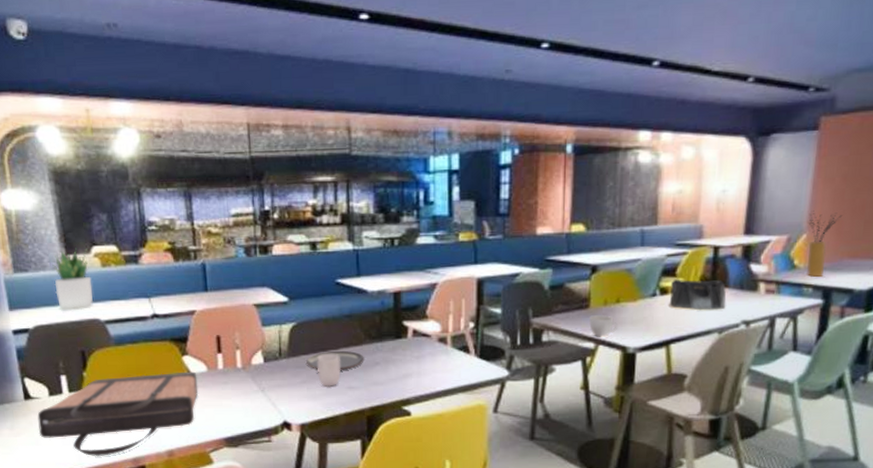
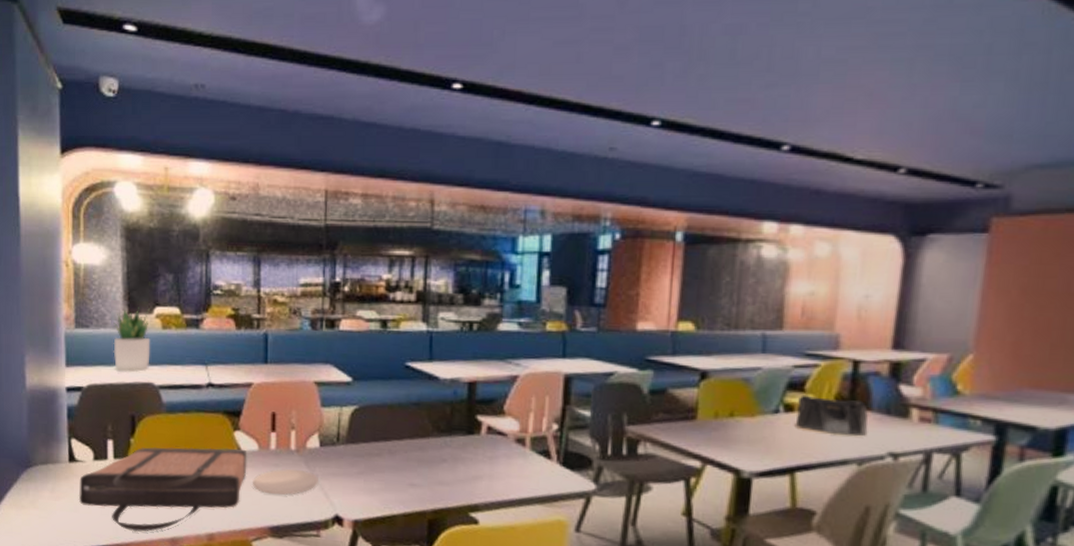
plate: none [205,385,266,410] -> present [253,469,318,495]
plate: present [306,350,364,370] -> none [366,441,430,464]
cup: present [317,354,341,387] -> none [377,444,403,481]
cup: present [589,315,617,337] -> none [695,429,730,456]
vase: present [806,210,843,277] -> none [973,327,1021,408]

